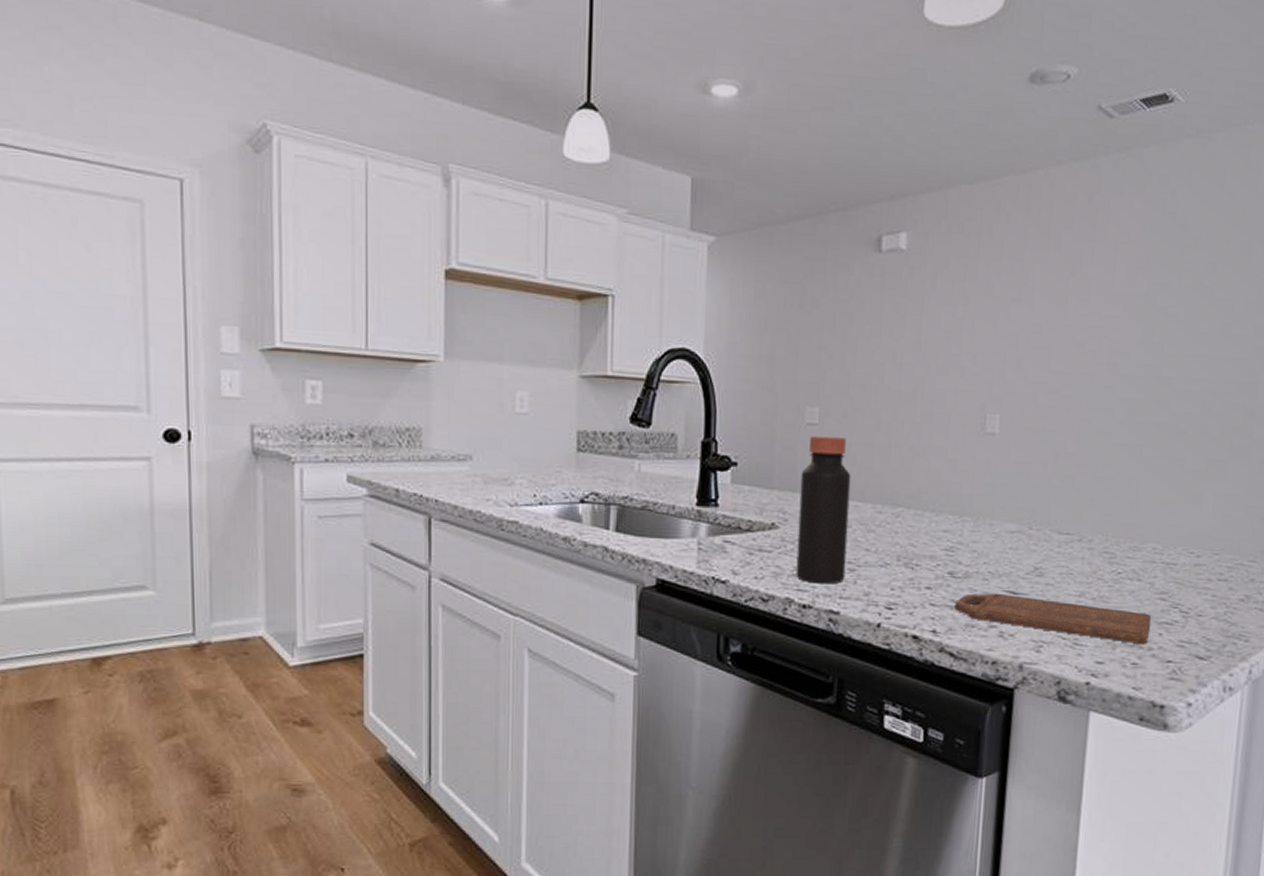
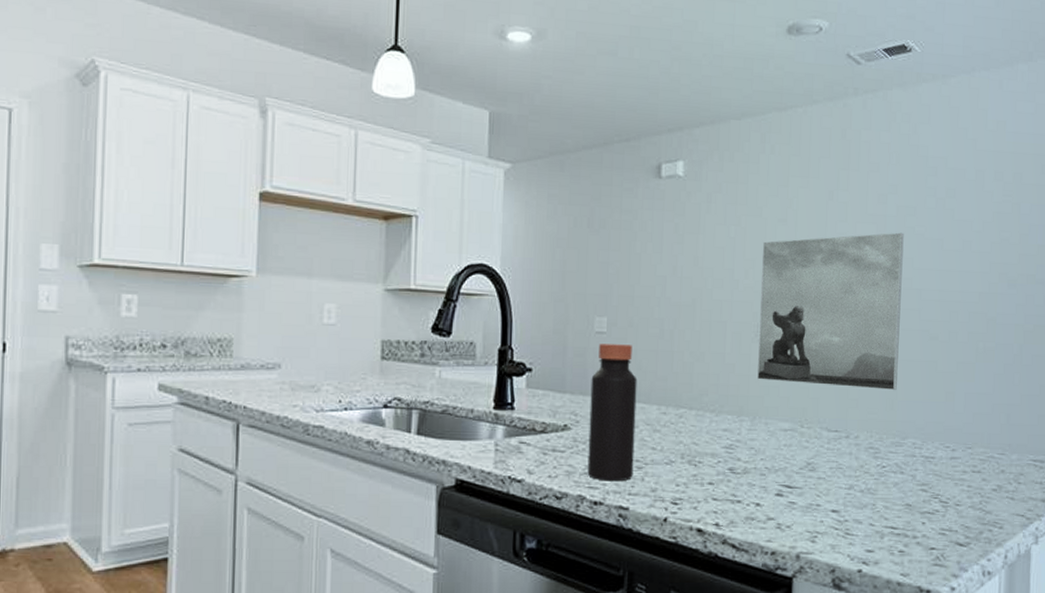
cutting board: present [955,593,1152,645] -> none [735,487,915,534]
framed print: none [983,313,1155,491] -> present [757,232,904,391]

